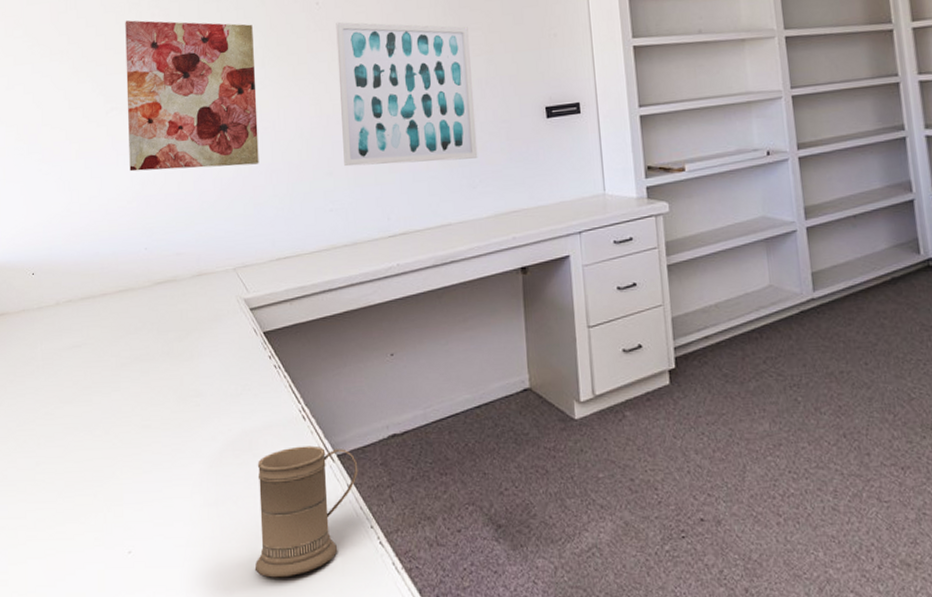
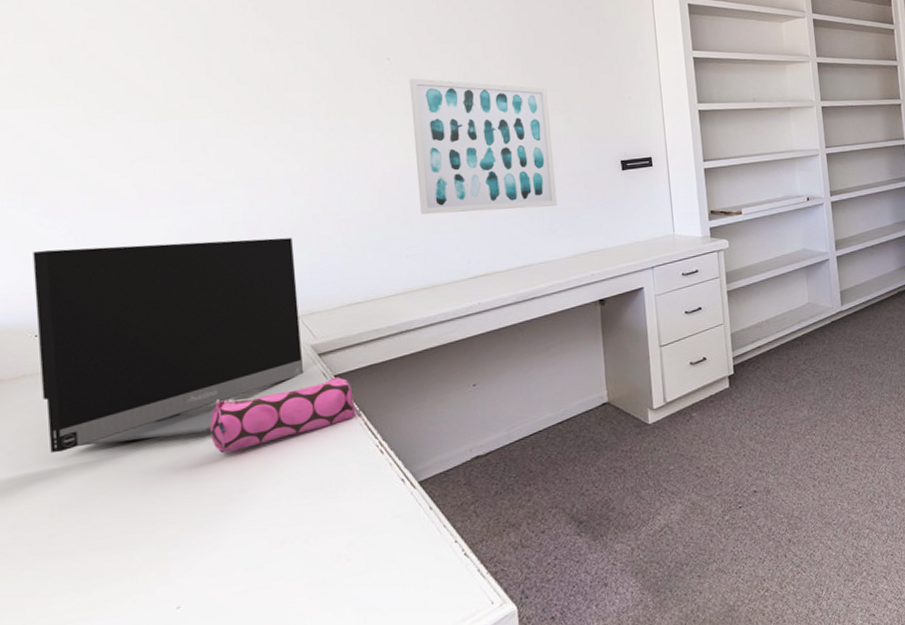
monitor: none [33,188,237,386] -> present [33,238,303,454]
wall art: present [125,20,259,172] -> none [153,65,325,224]
pencil case: none [159,333,282,401] -> present [210,376,356,453]
mug: present [254,445,358,578] -> none [329,475,441,605]

